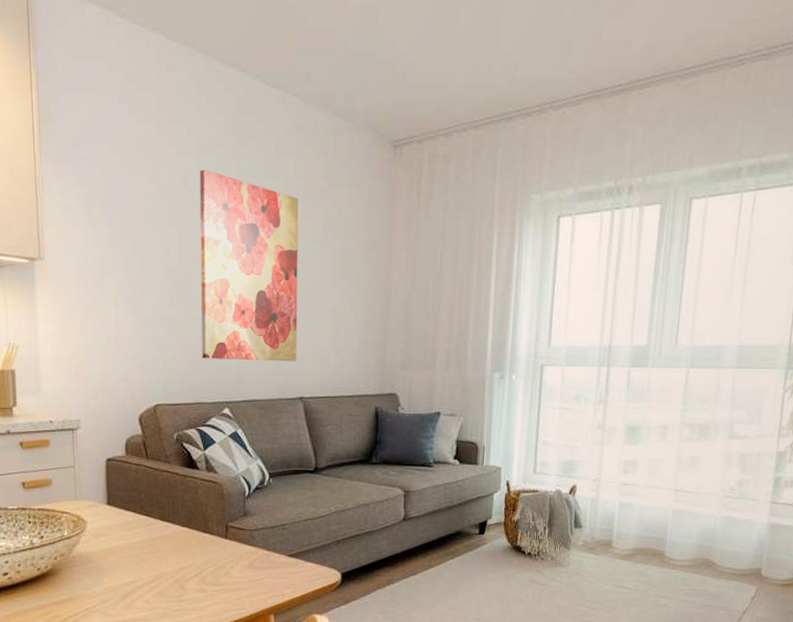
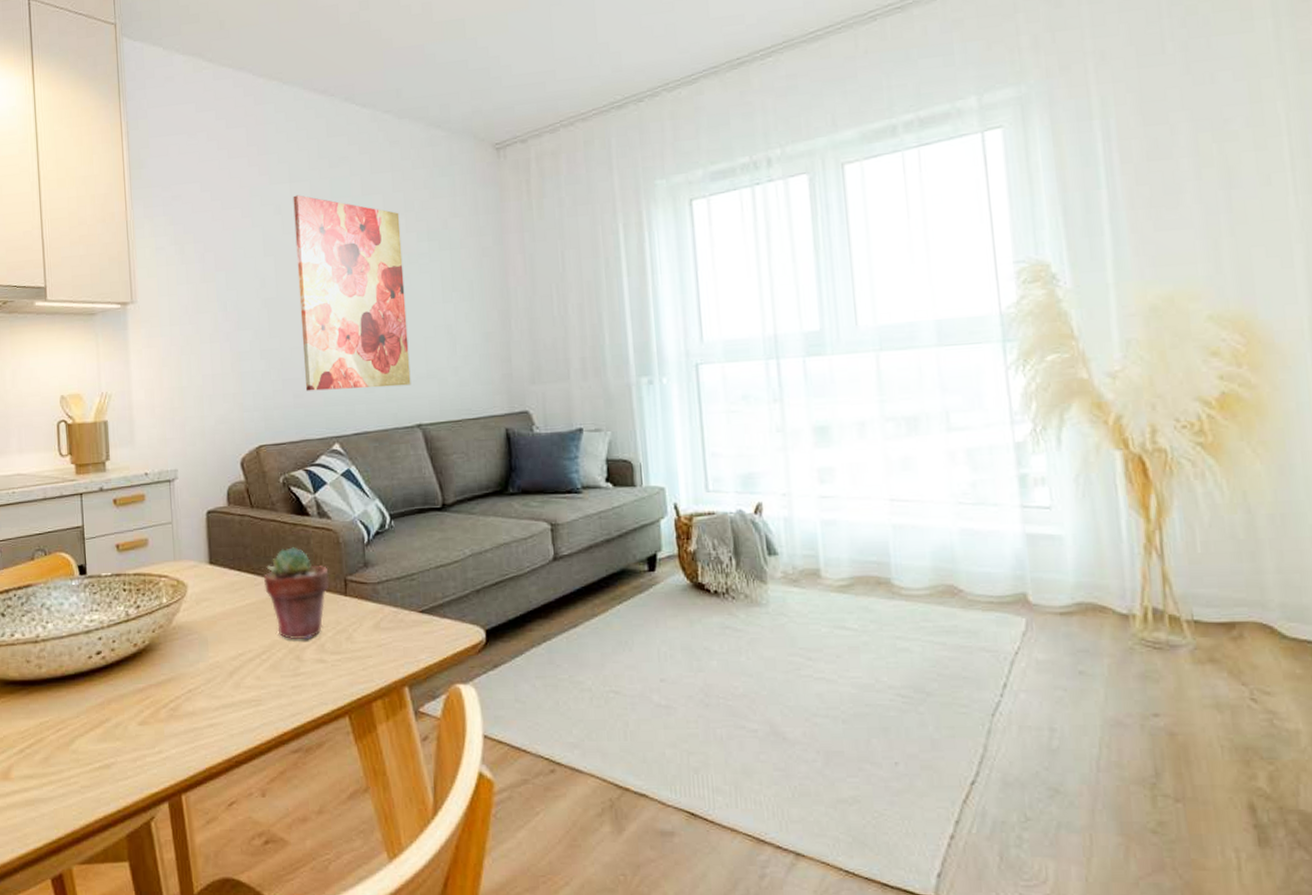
potted succulent: none [156,494,213,573] -> present [264,546,329,640]

